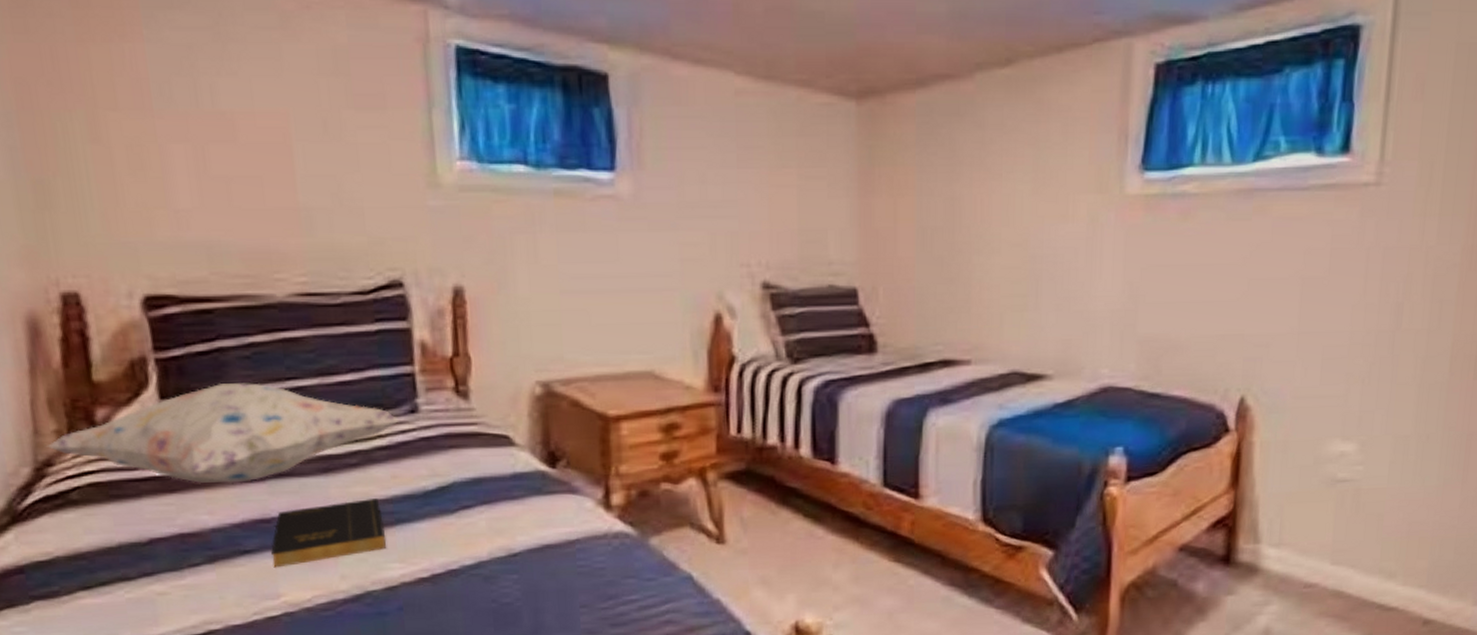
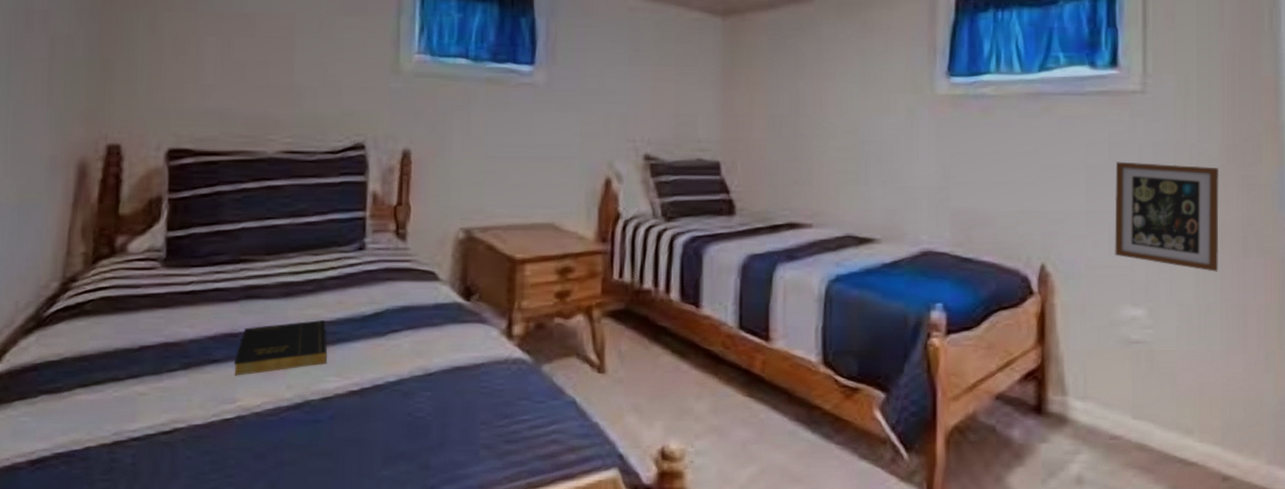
decorative pillow: present [45,383,401,483] -> none [73,220,351,302]
picture frame: none [1327,271,1459,398] -> present [1115,161,1220,272]

